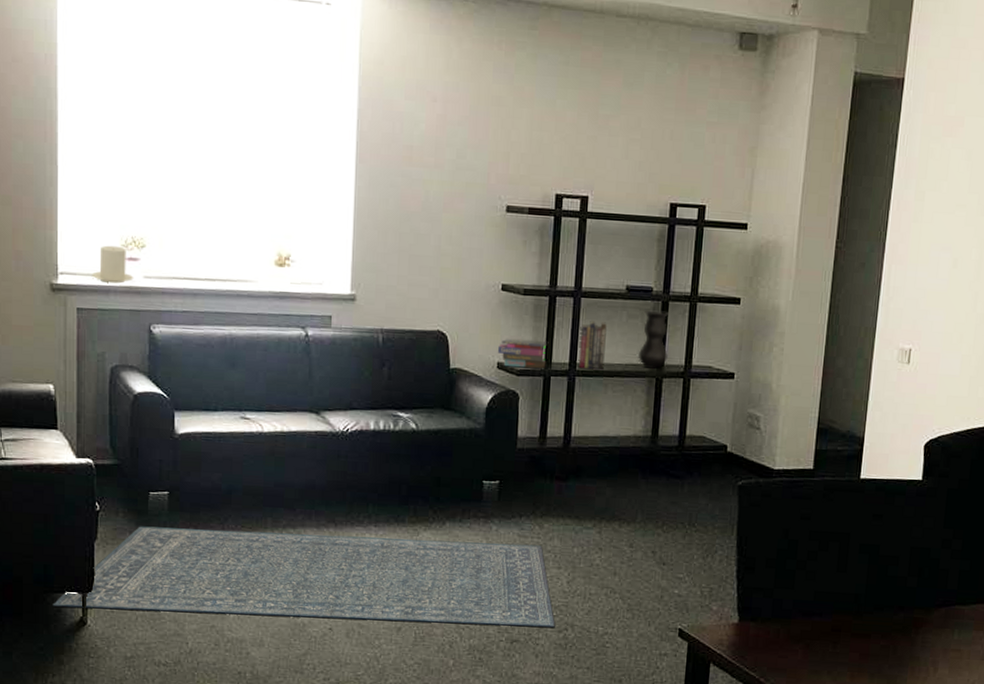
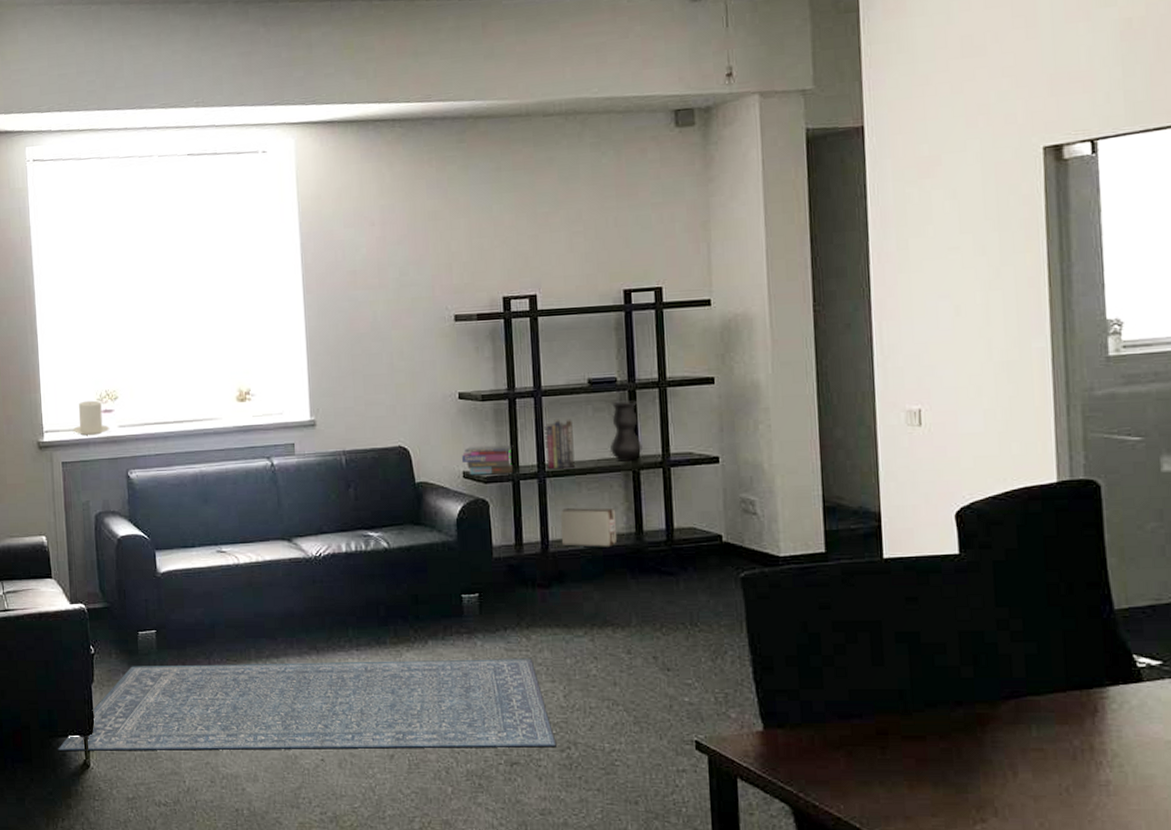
box: none [582,406,636,447] -> present [561,507,617,547]

